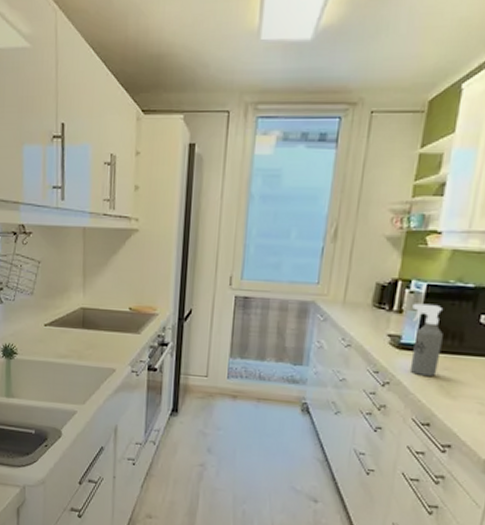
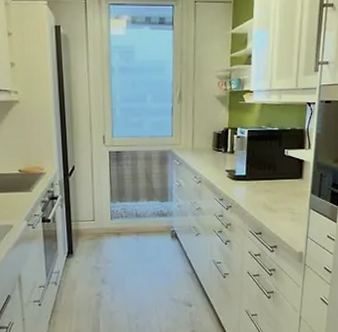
spray bottle: present [409,303,443,376] -> none [240,144,263,198]

